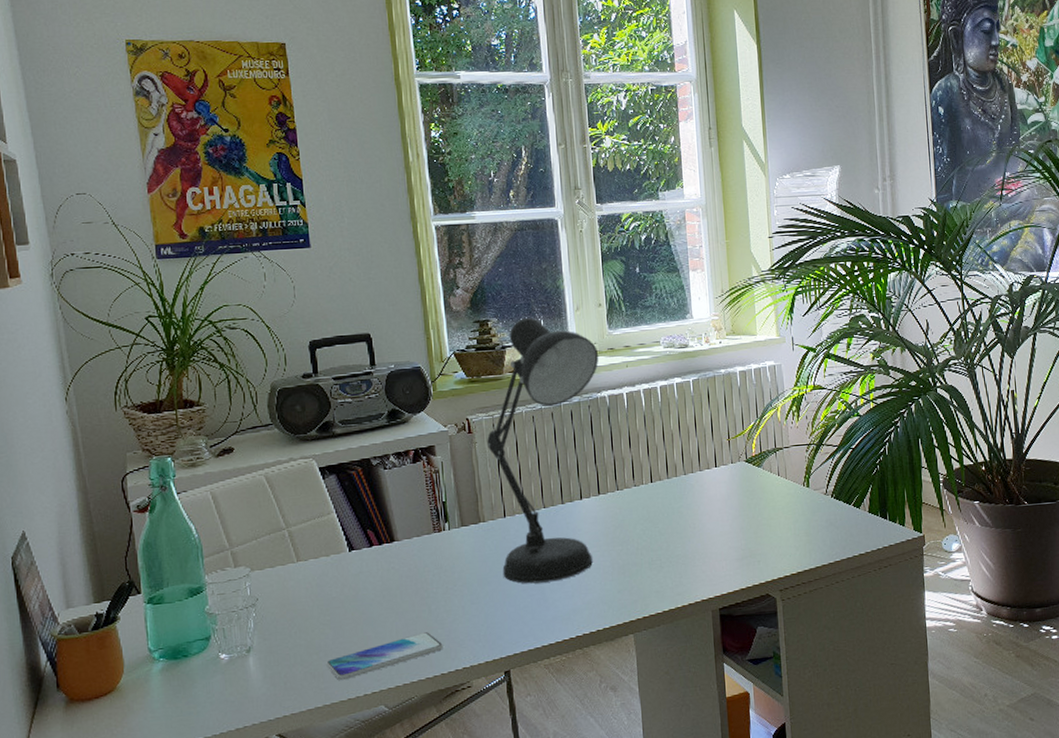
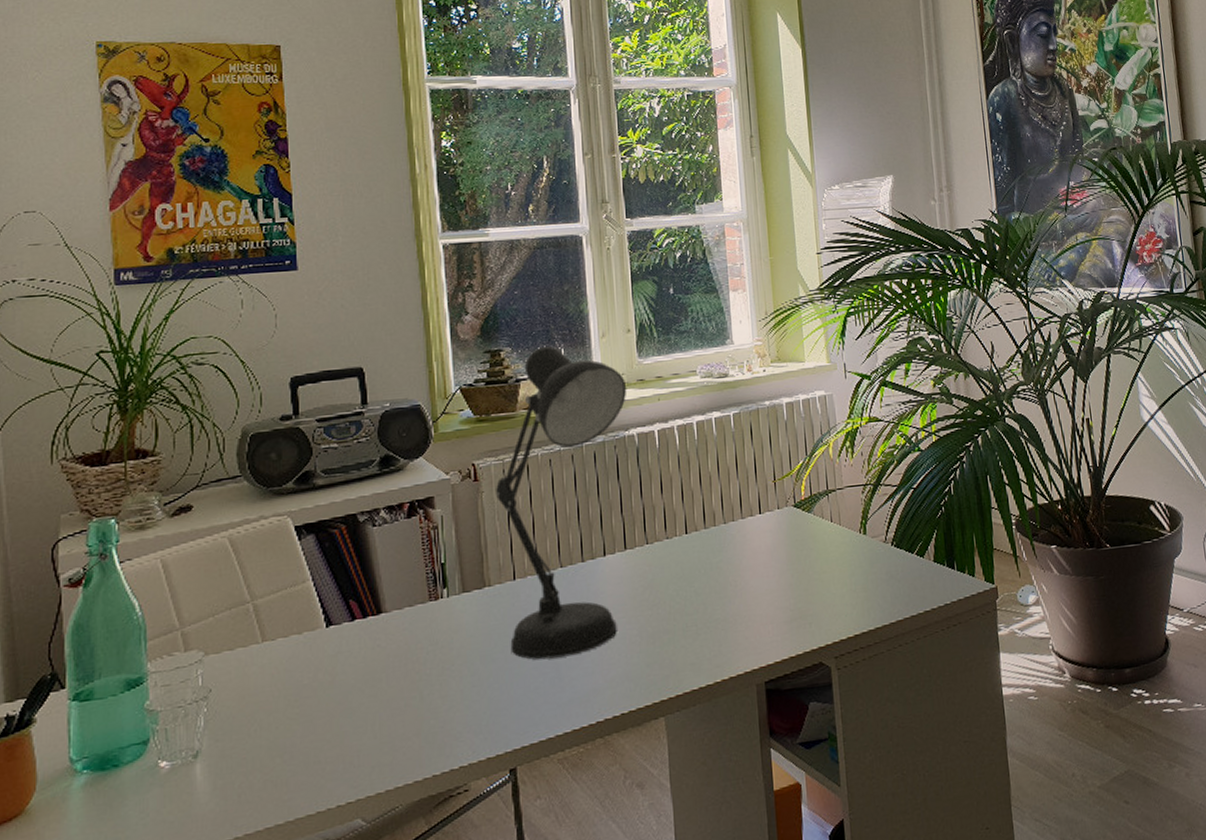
smartphone: present [326,632,443,681] -> none [292,724,436,790]

